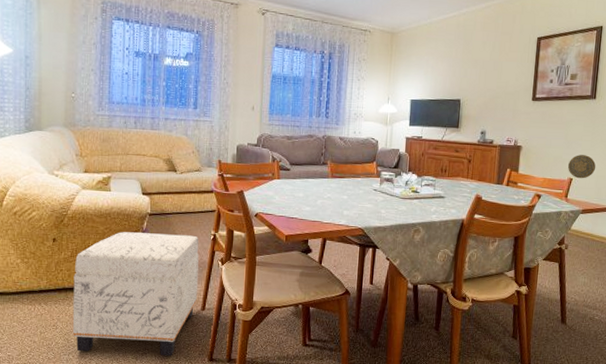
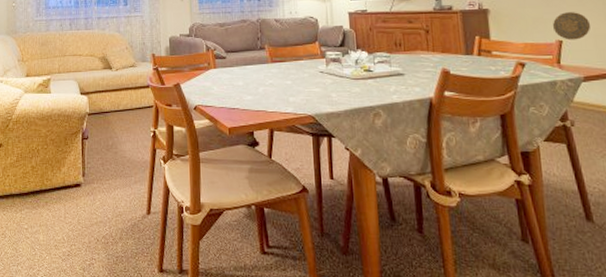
ottoman: present [72,232,199,356] -> none [20,133,142,267]

